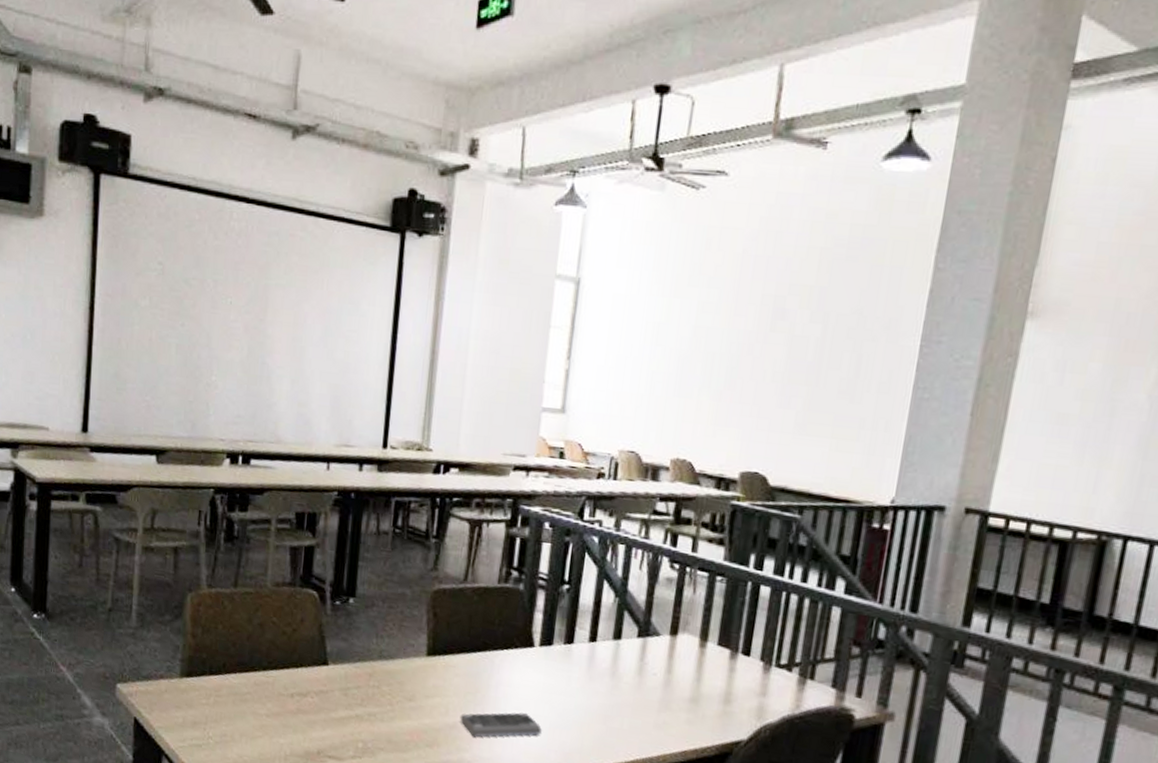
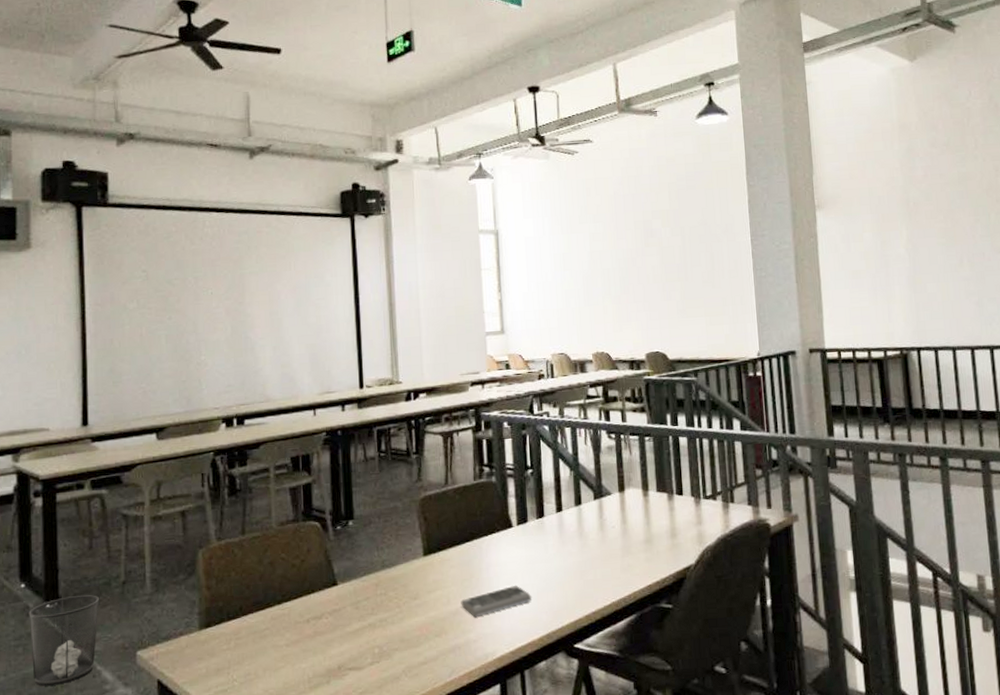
waste bin: none [16,611,84,698] -> present [29,595,99,686]

